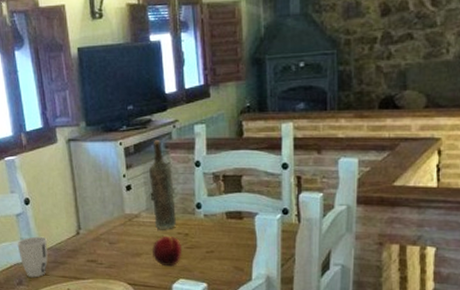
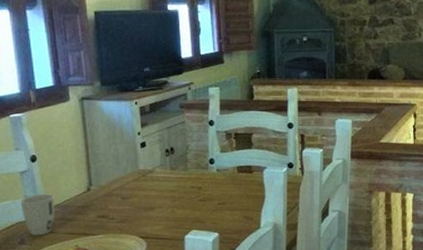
bottle: present [148,140,177,229] -> none [163,100,191,183]
fruit: present [151,235,182,266] -> none [165,189,194,218]

